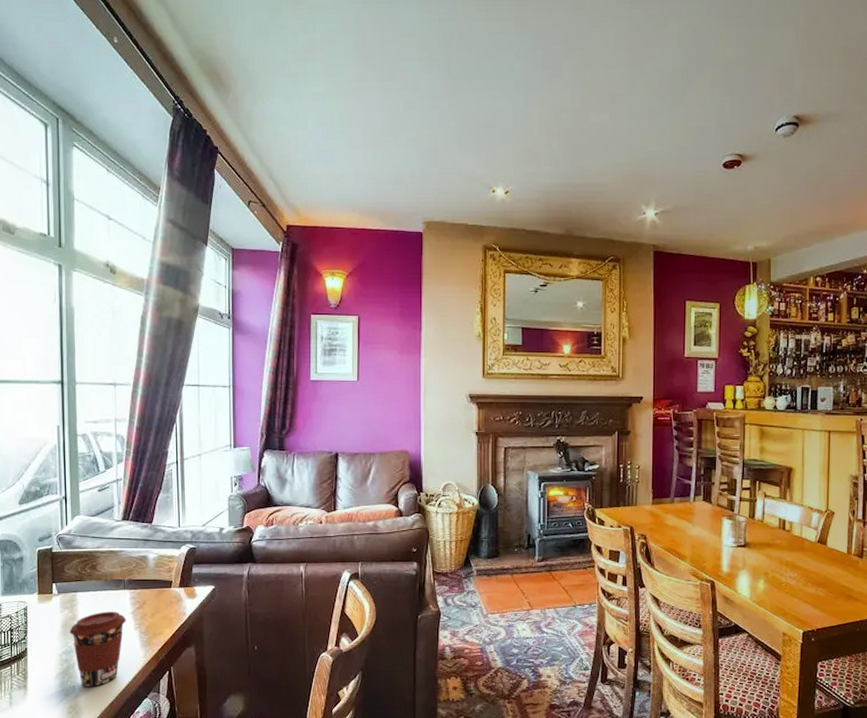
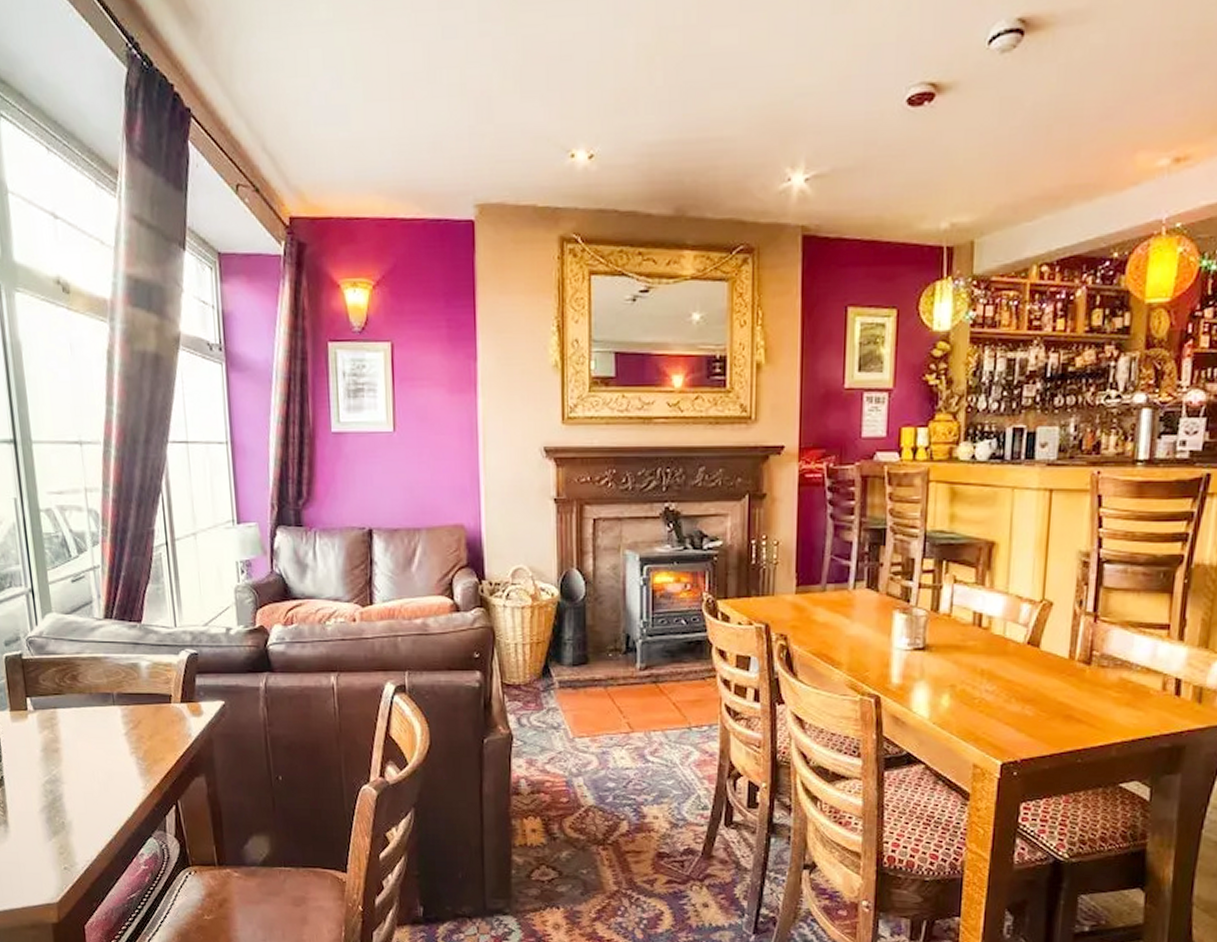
coffee cup: present [69,611,127,687] -> none [51,732,120,823]

